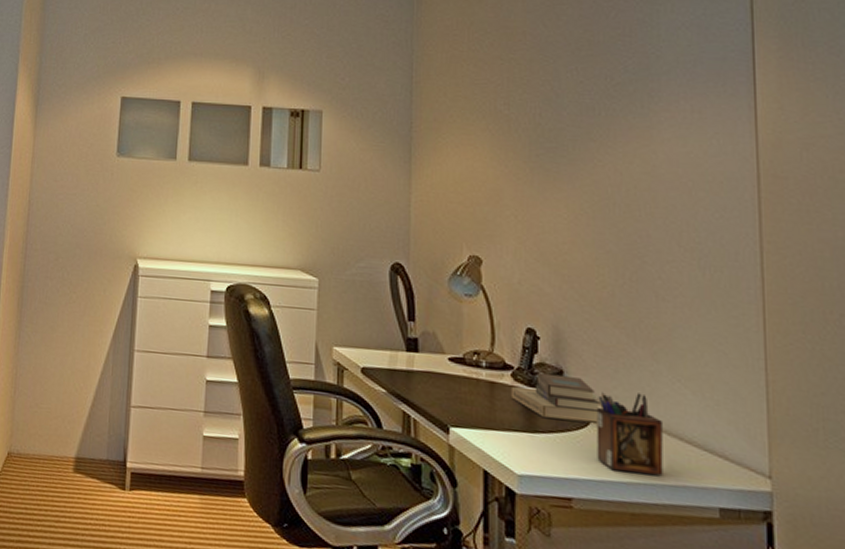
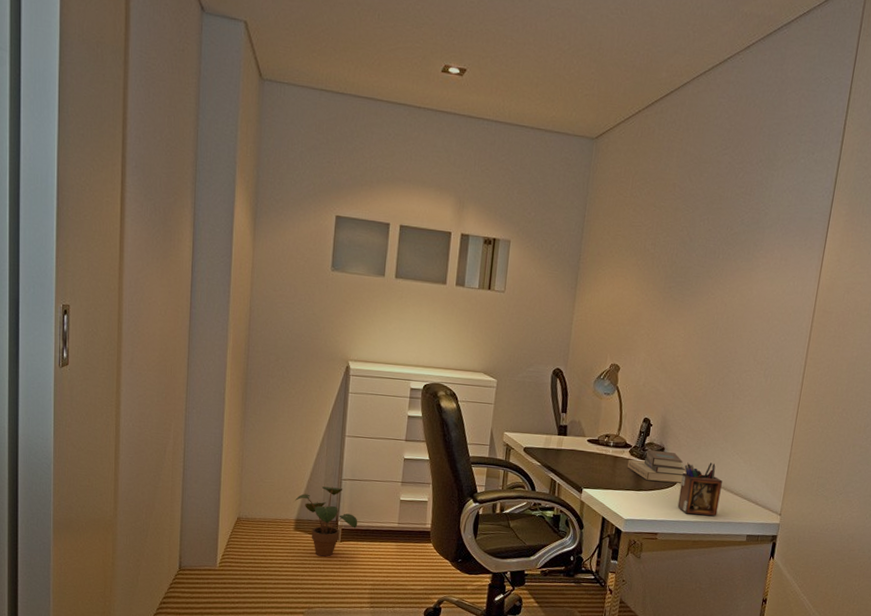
potted plant: none [75,415,151,510] -> present [295,486,358,557]

